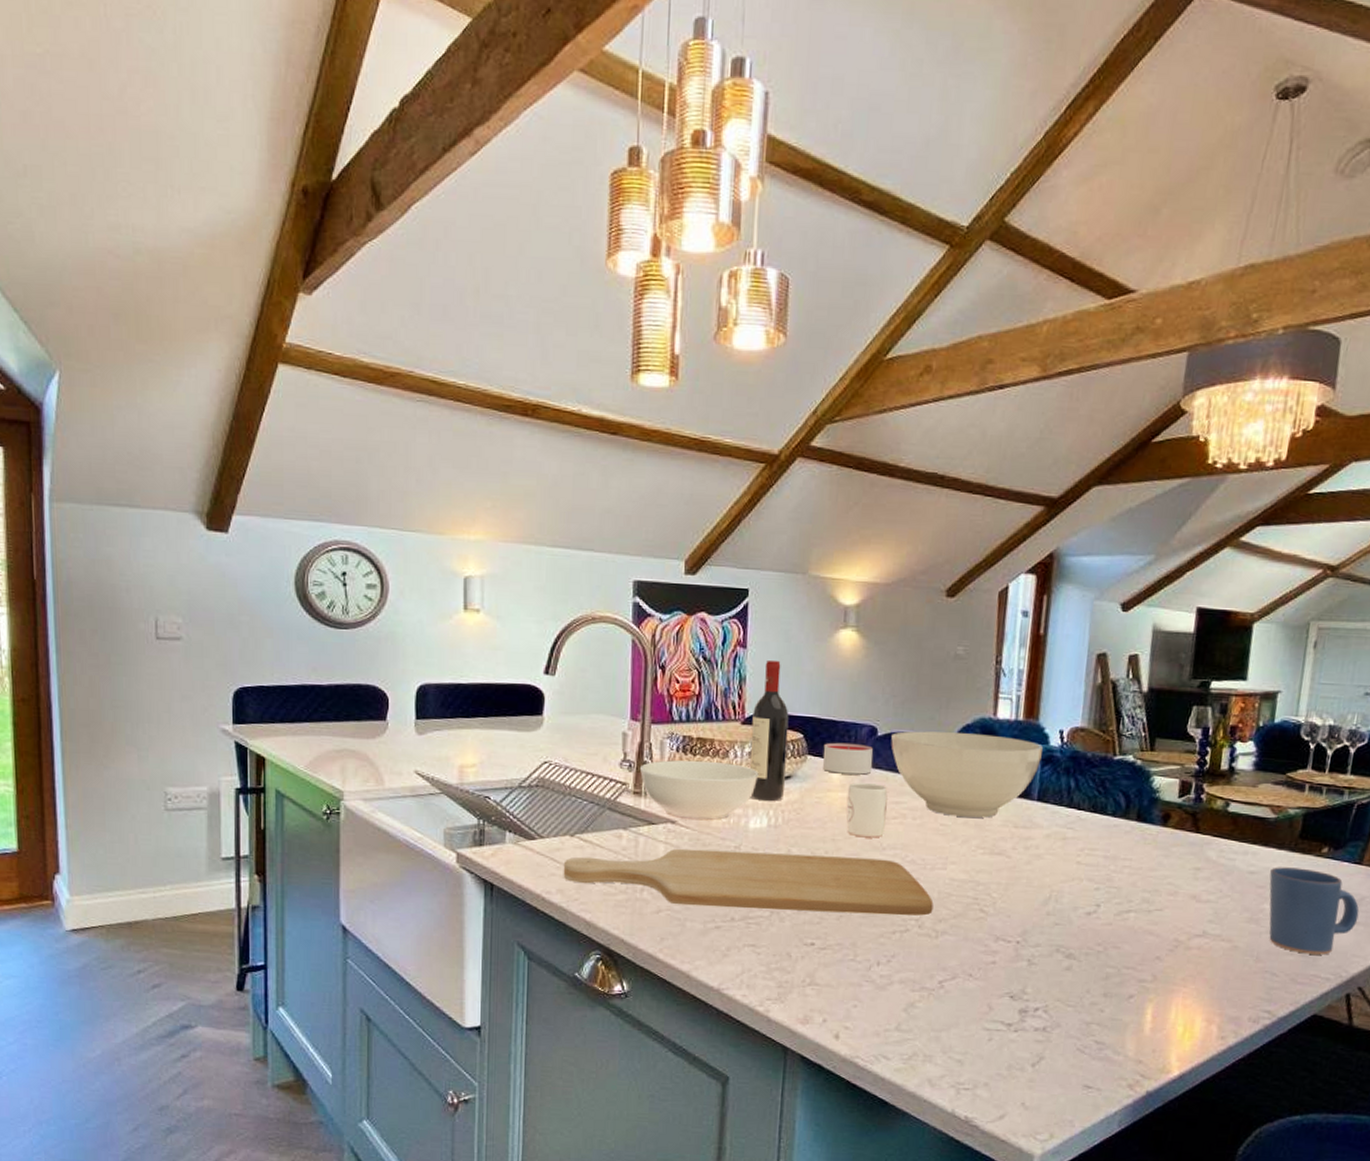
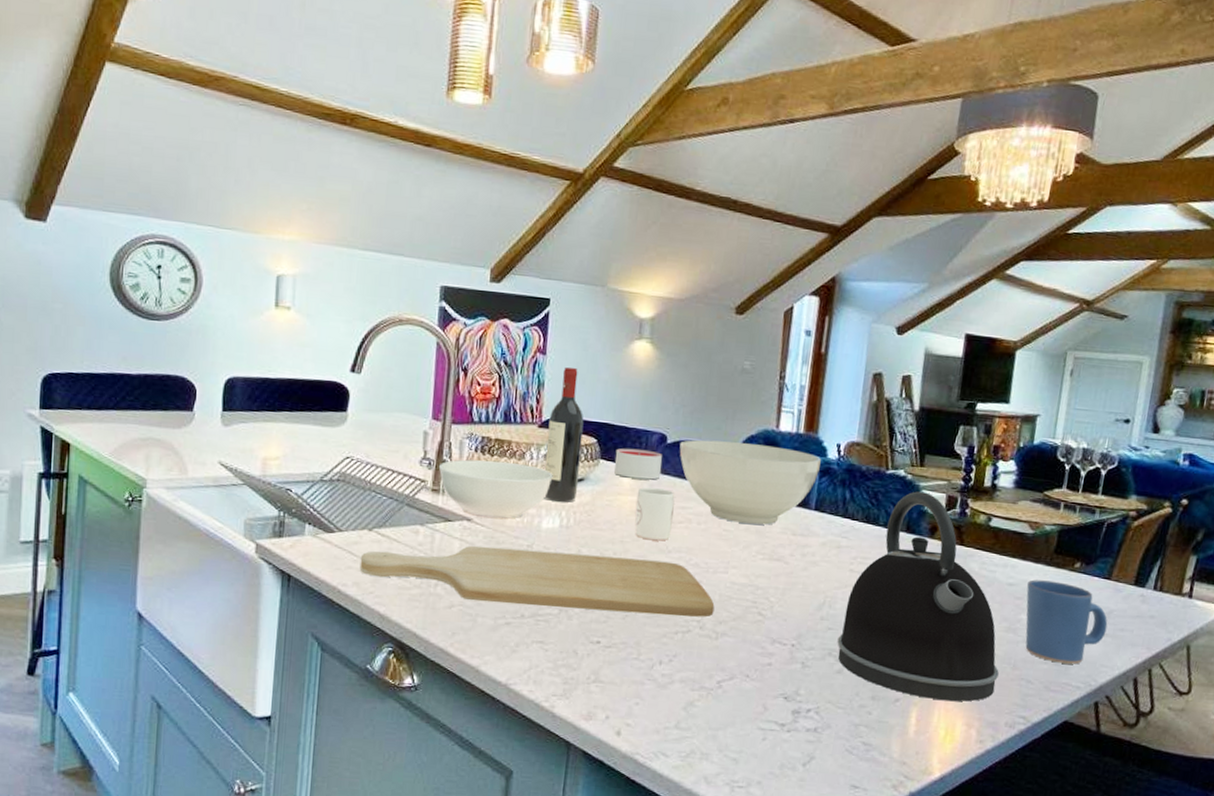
kettle: none [1065,777,1241,997] -> present [837,491,999,702]

